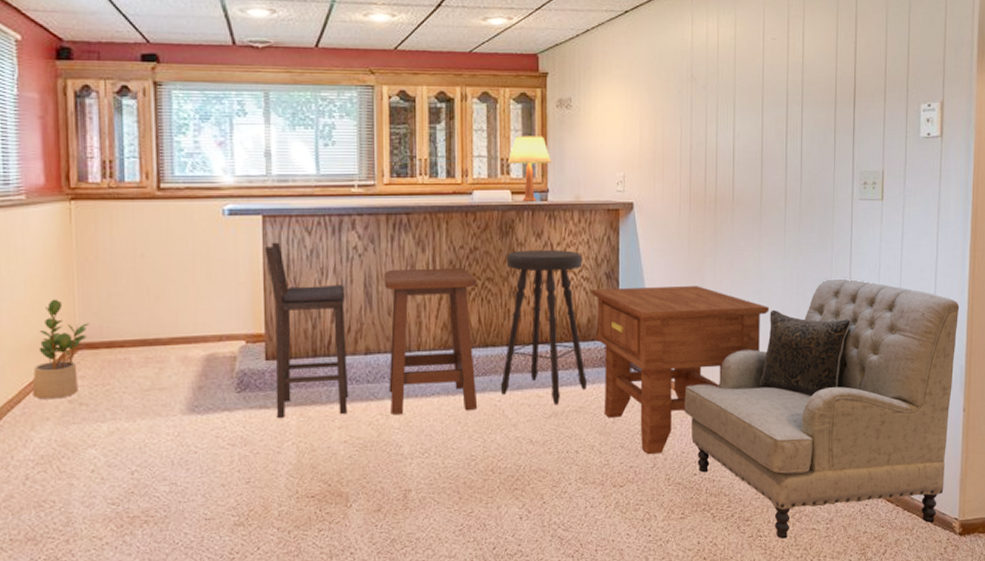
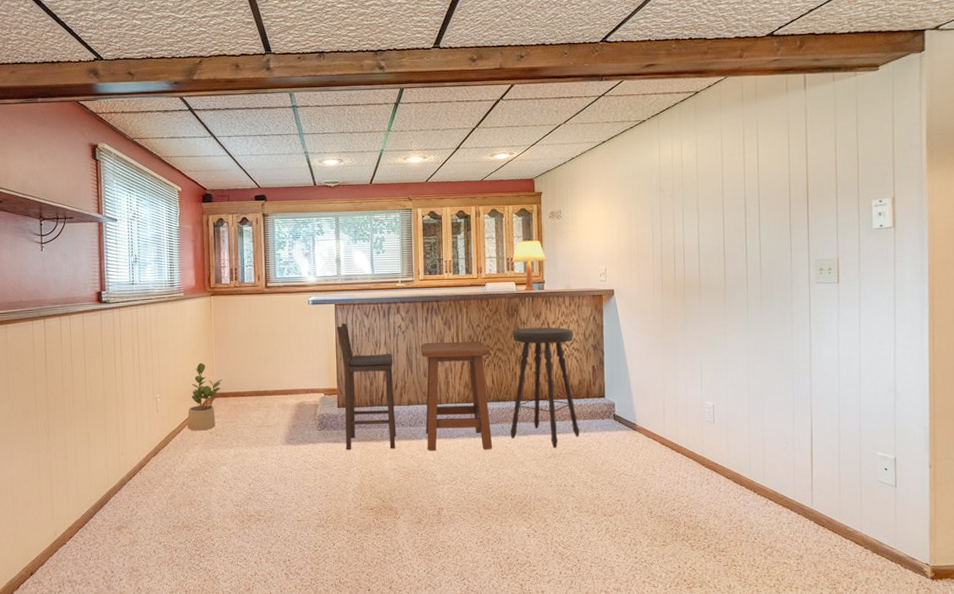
side table: present [591,286,770,454] -> none [580,355,736,491]
armchair: present [684,277,960,539] -> none [662,348,921,570]

